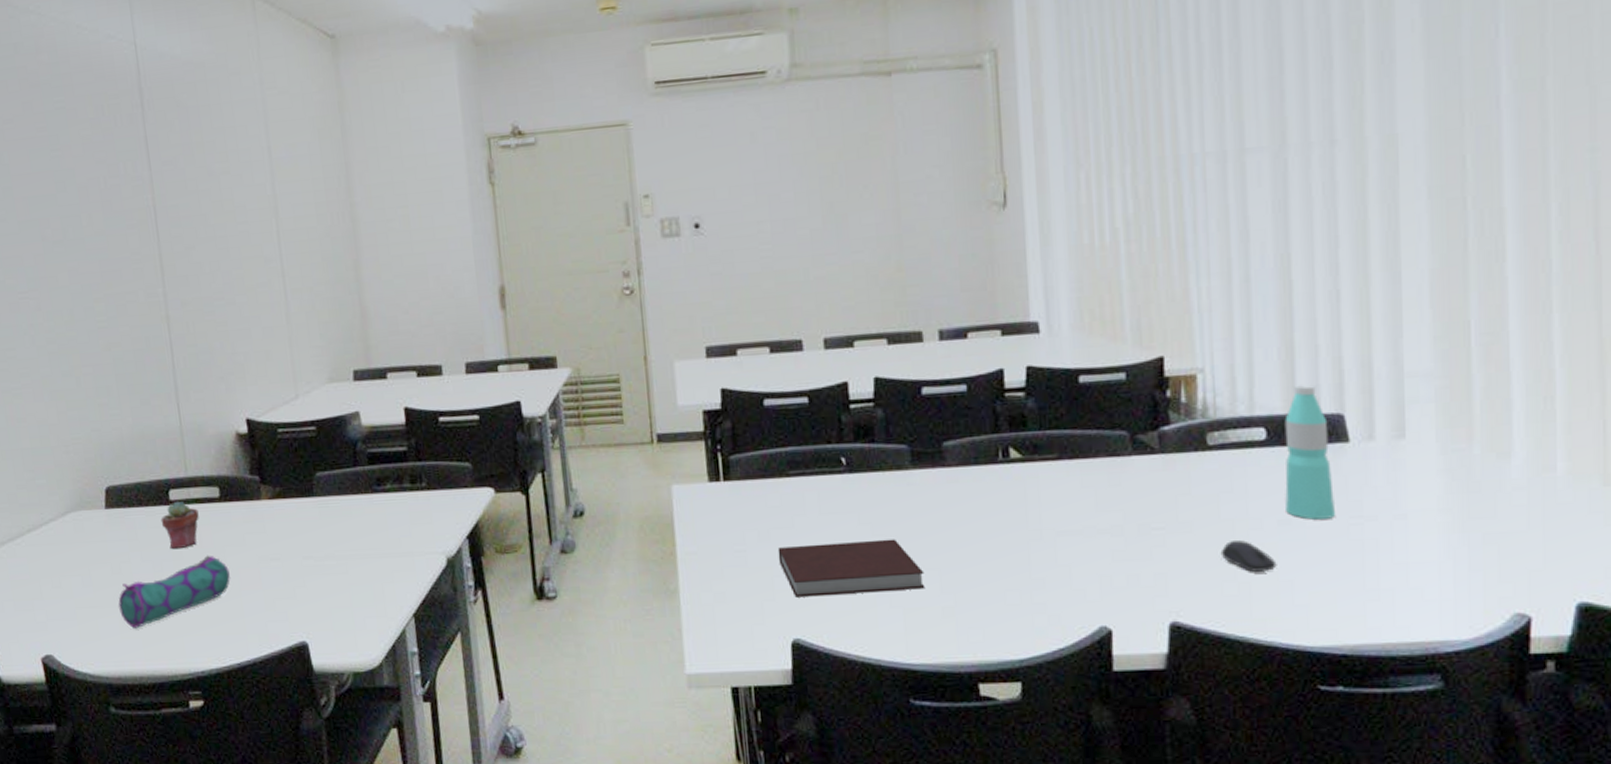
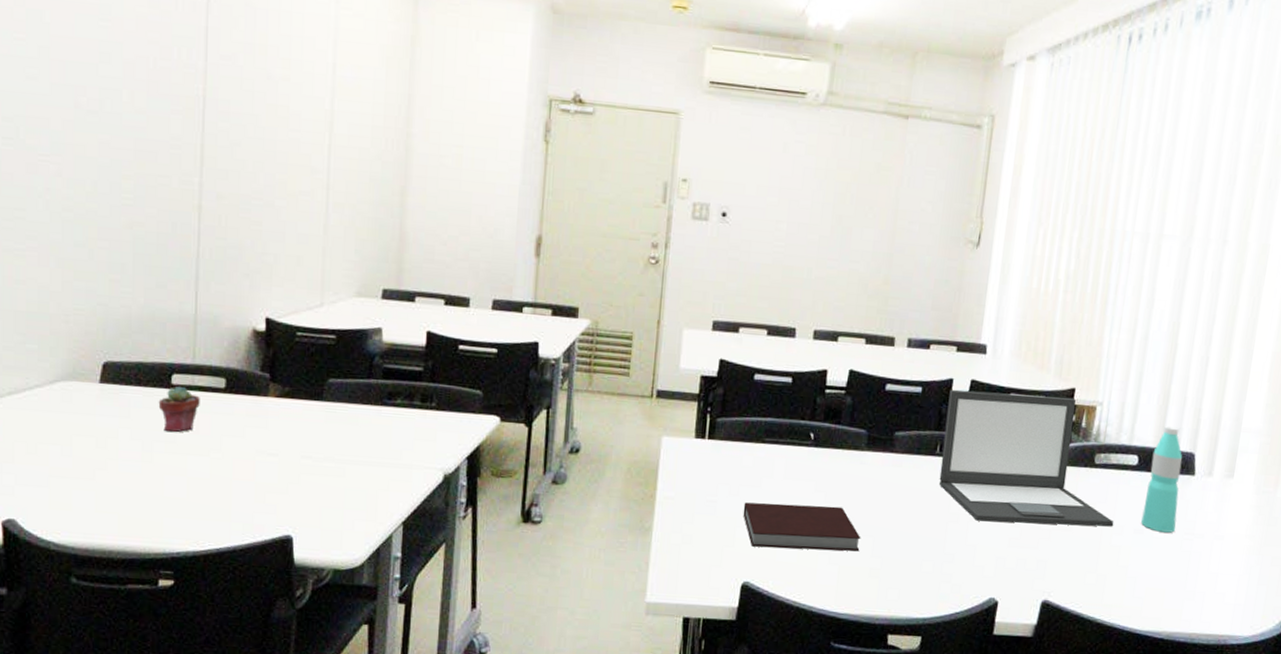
pencil case: present [118,555,231,628] -> none [97,442,223,504]
laptop: none [1001,368,1249,535] -> present [938,390,1114,527]
computer mouse: present [1220,540,1277,572] -> none [1088,541,1128,568]

